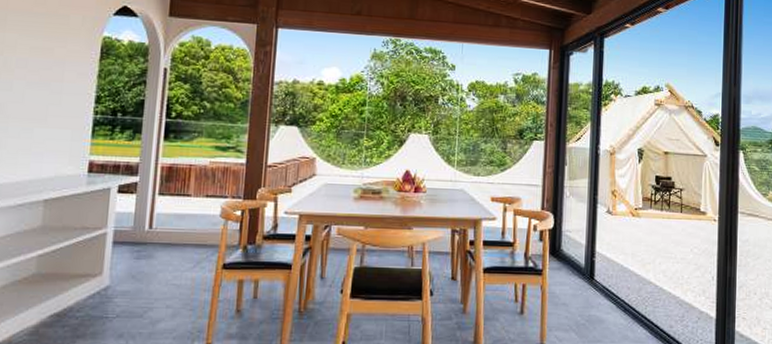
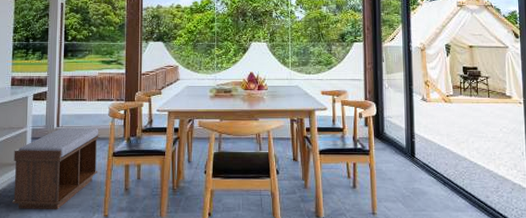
bench: none [81,229,206,336] -> present [12,127,99,210]

